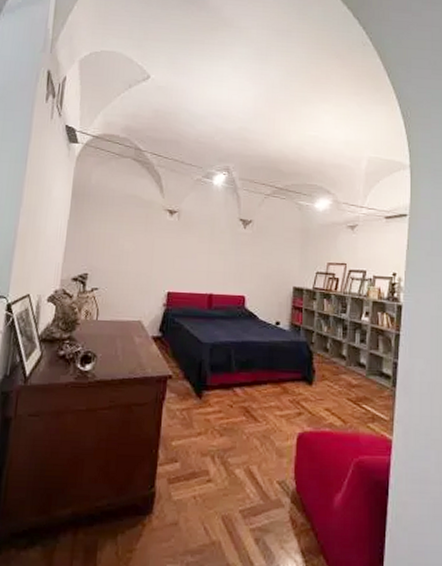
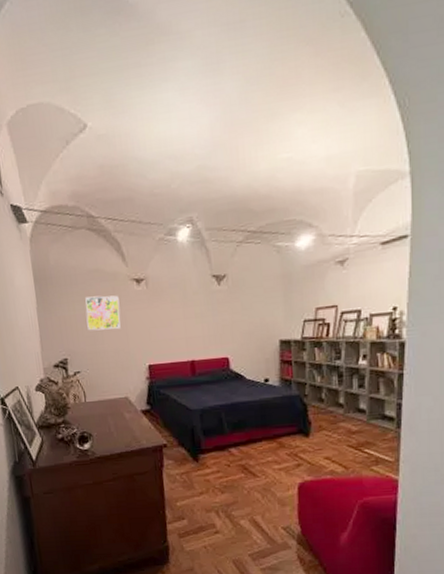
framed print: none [114,218,150,254] -> present [85,295,121,331]

